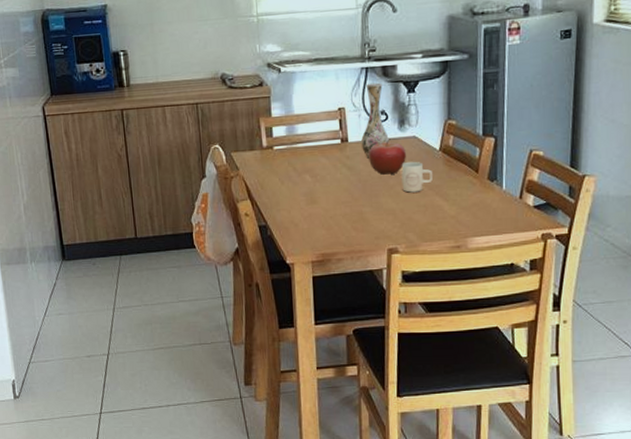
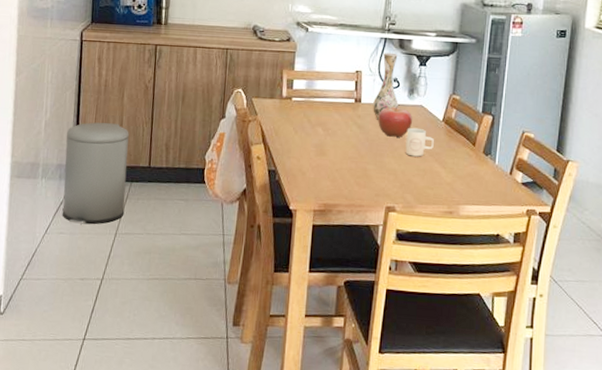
pedal bin: none [46,197,119,303] -> present [62,122,129,225]

